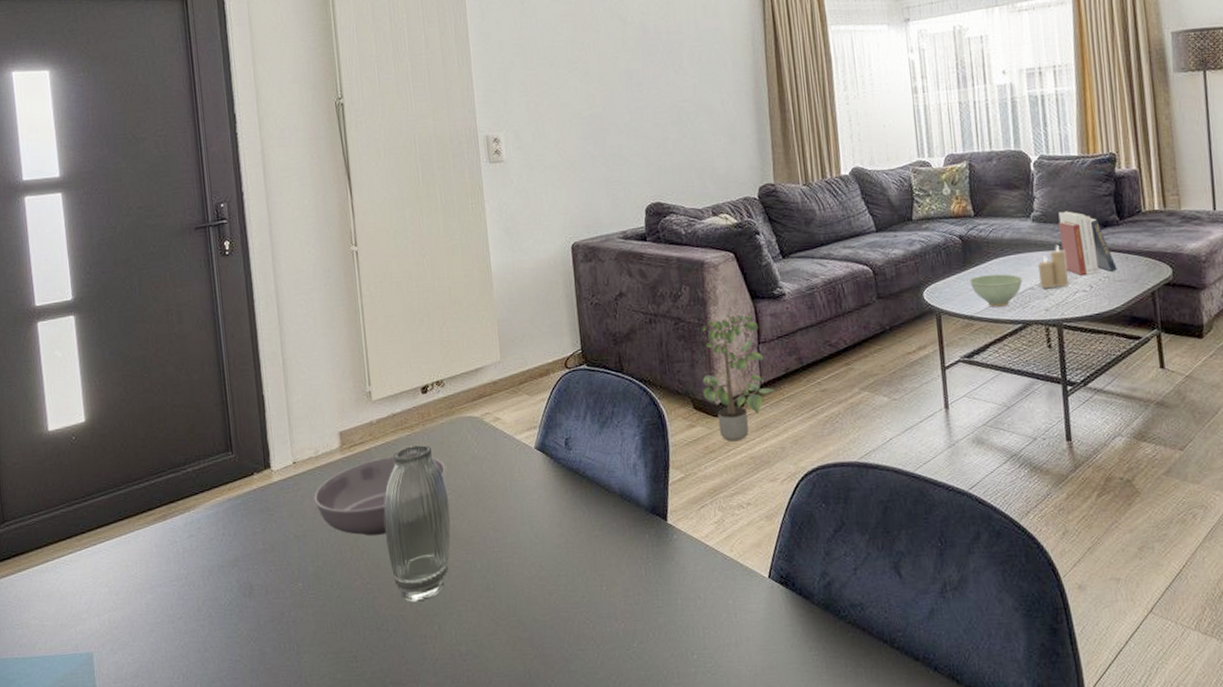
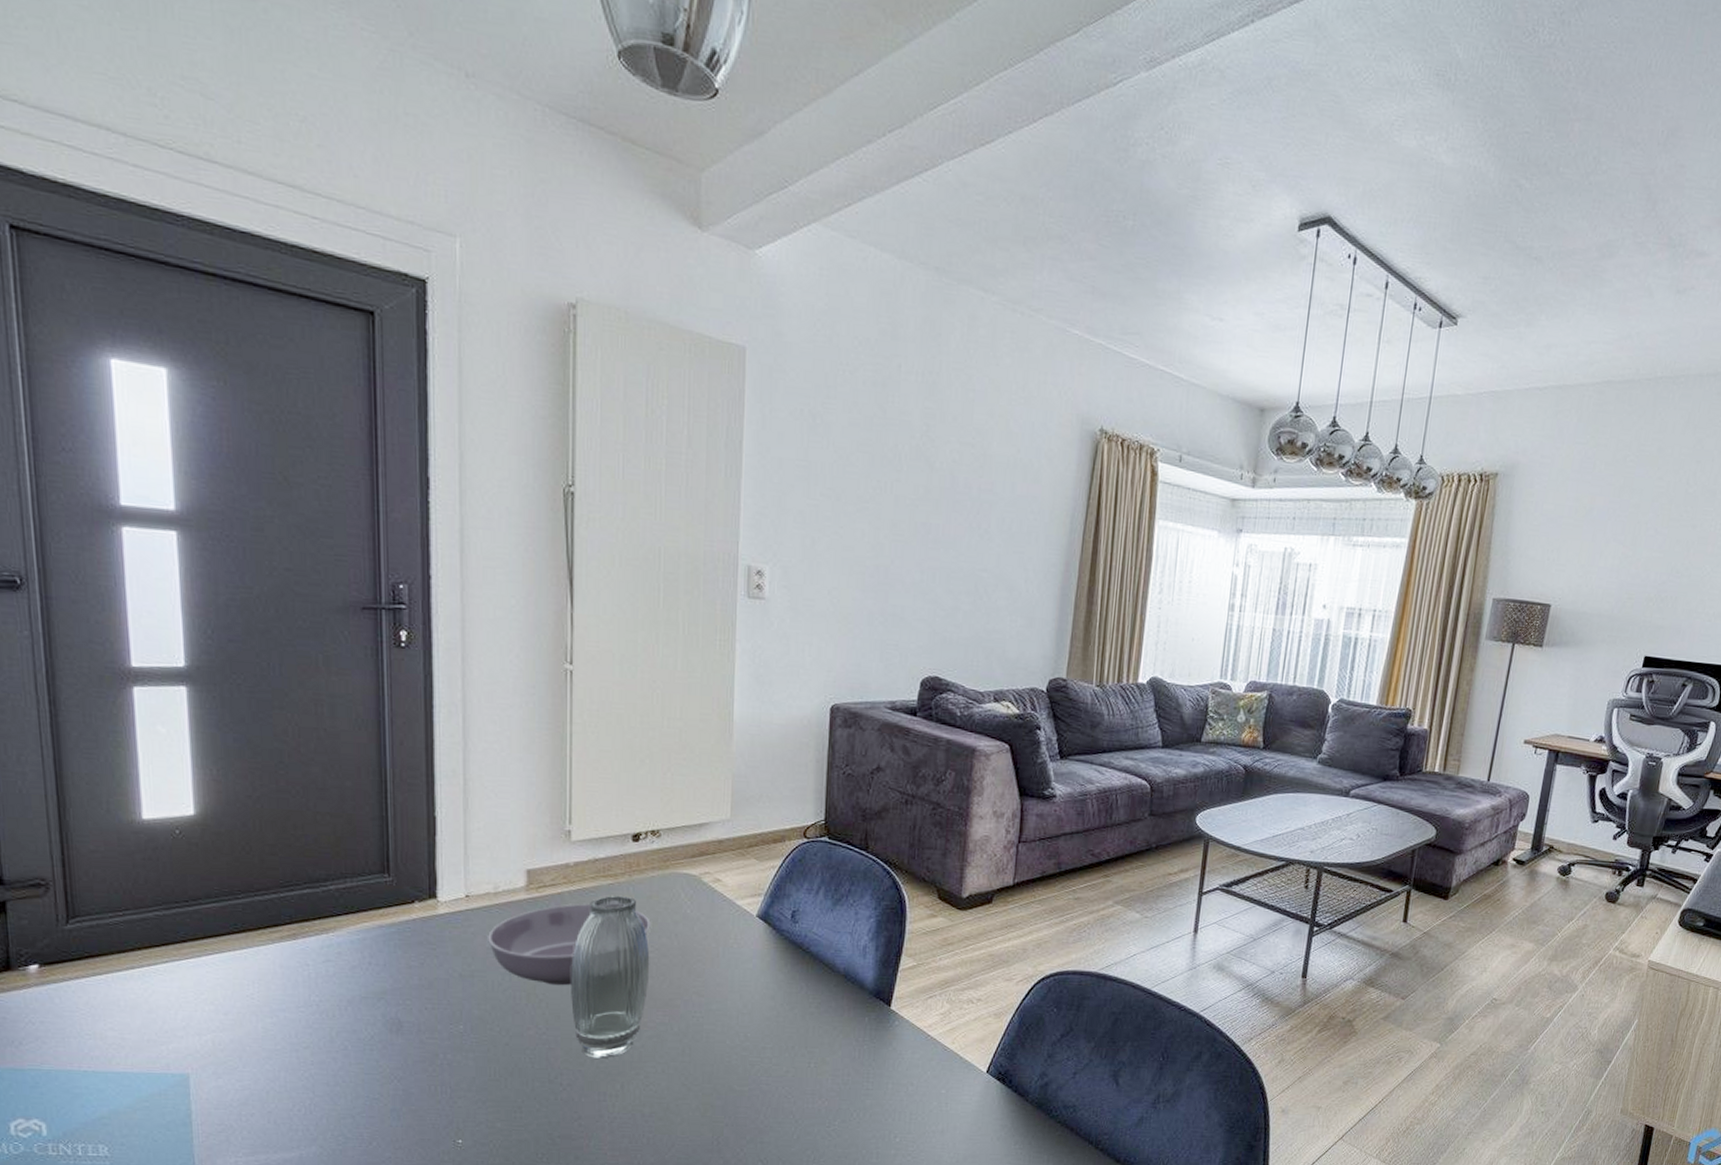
potted plant: present [702,314,778,442] -> none [951,807,1030,937]
bowl: present [969,274,1023,307] -> none [1244,808,1296,842]
candle: present [1037,245,1068,289] -> none [1311,790,1342,833]
books: present [1058,211,1117,277] -> none [1338,758,1387,825]

